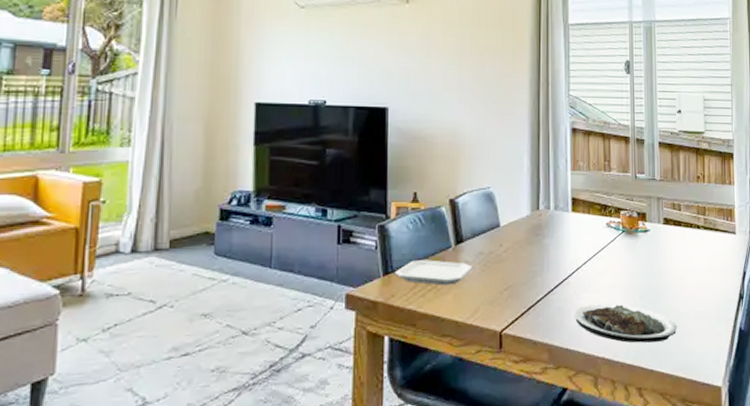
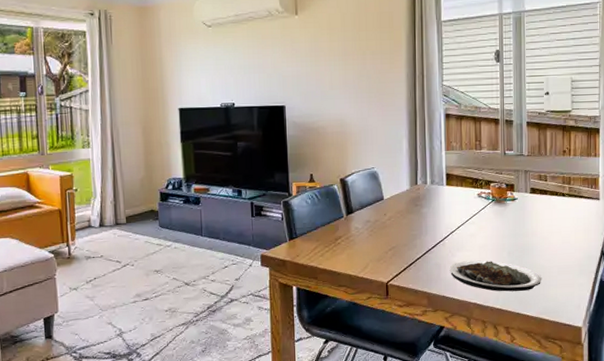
plate: present [395,260,473,286] -> none [299,227,362,247]

